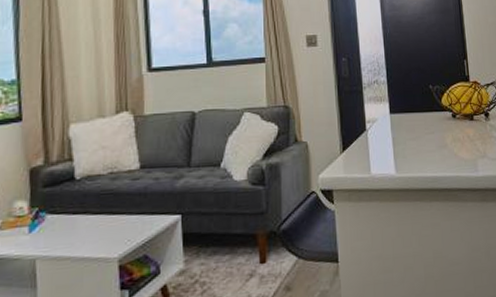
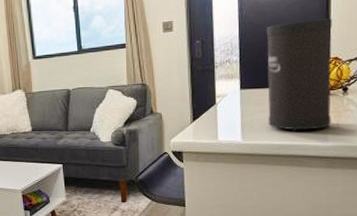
speaker: none [410,42,479,161] -> present [266,18,332,132]

